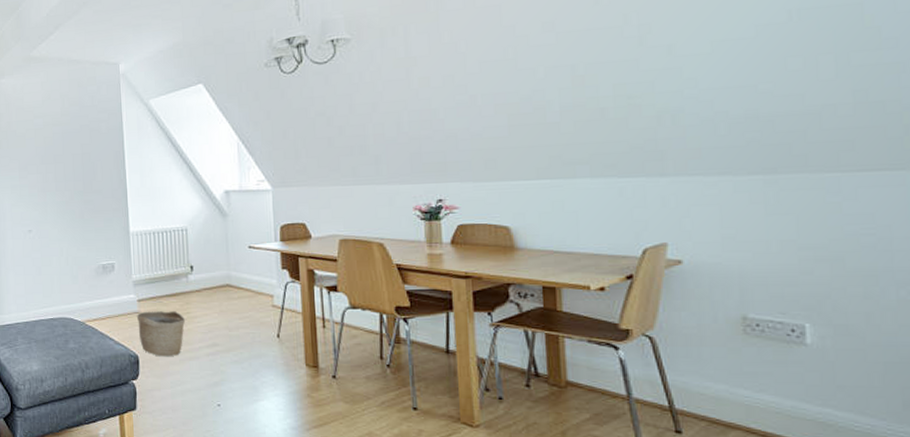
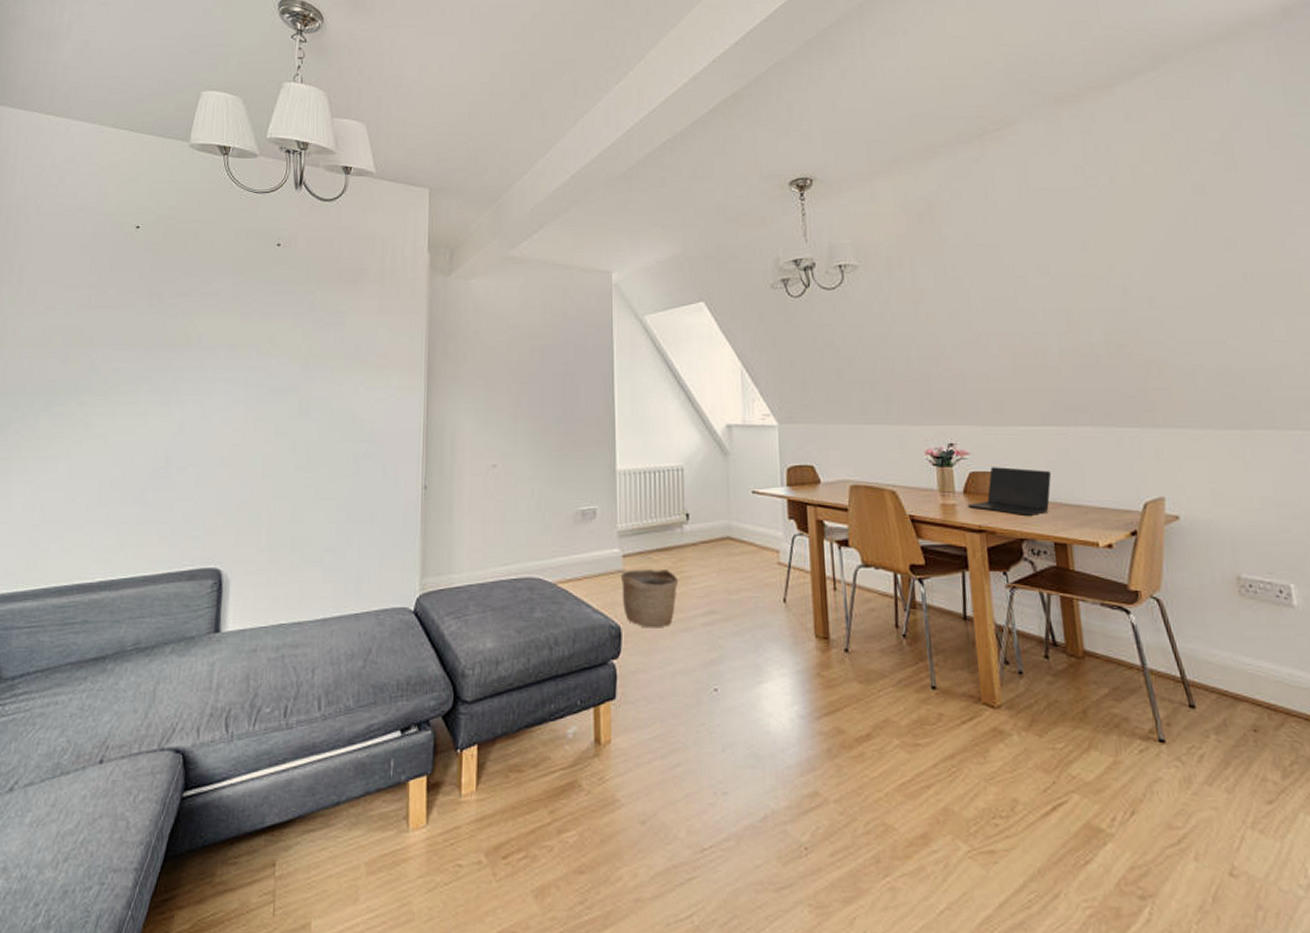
laptop: none [455,219,544,263] -> present [968,467,1052,515]

